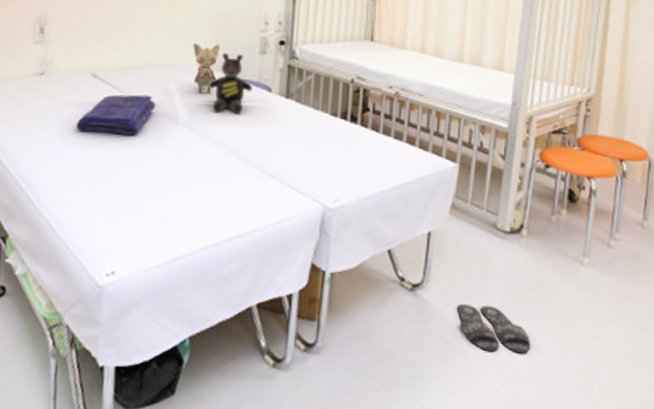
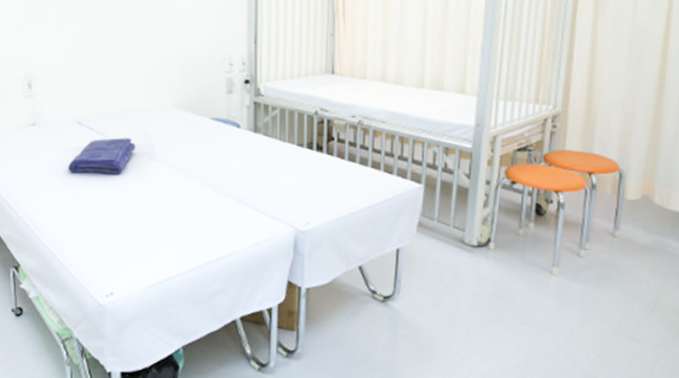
stuffed animal: present [193,42,221,94] -> none [165,87,190,133]
toy bear: present [207,53,253,113] -> none [181,95,222,149]
slippers: present [457,303,530,354] -> none [428,312,501,357]

